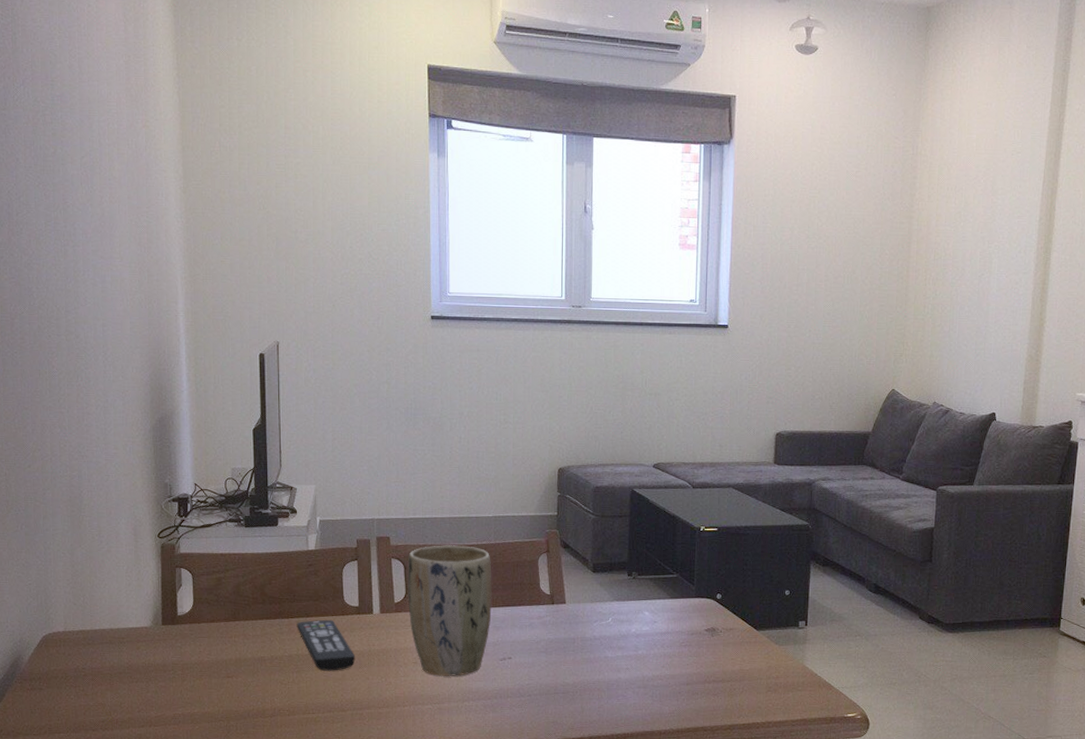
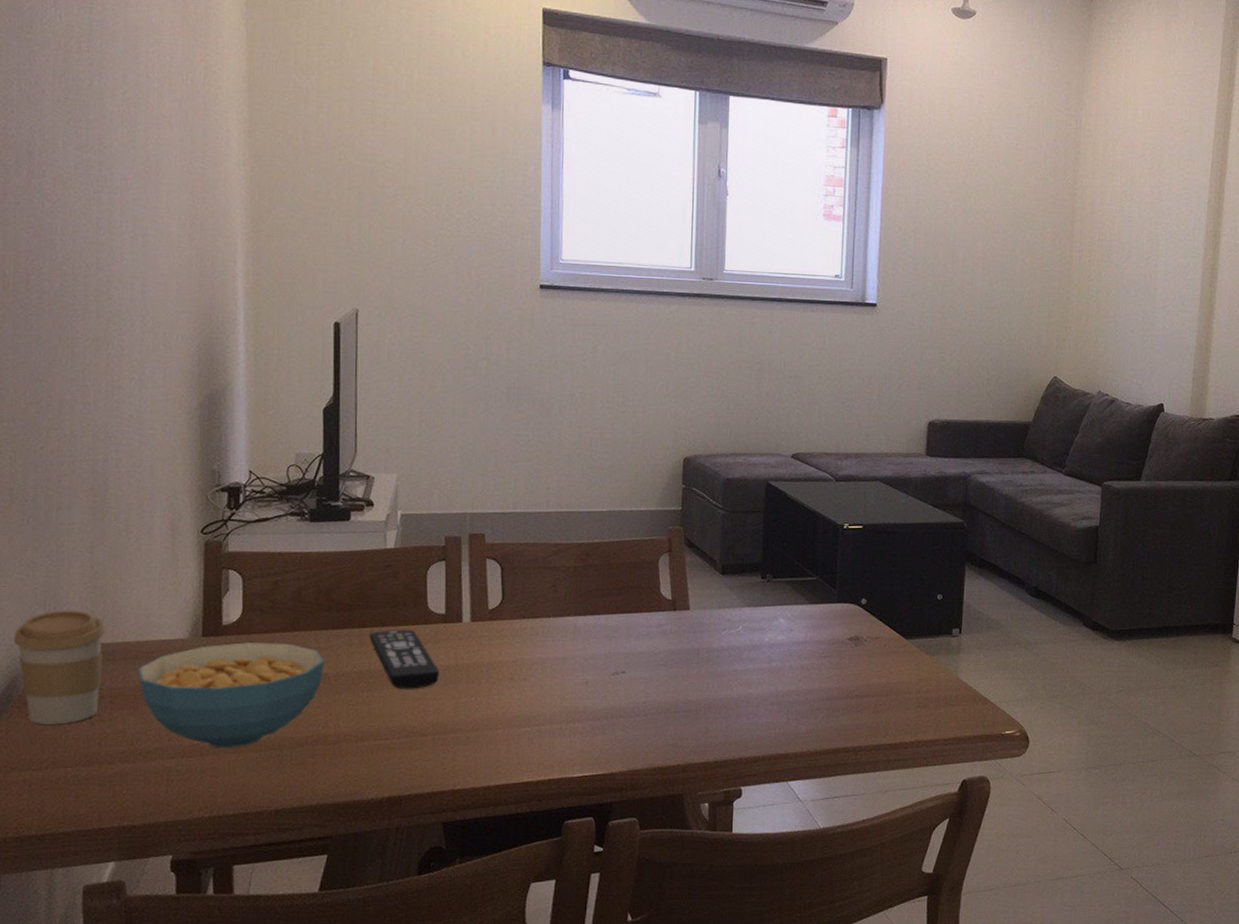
coffee cup: none [14,602,86,698] -> present [13,610,106,725]
cereal bowl: none [112,630,261,719] -> present [138,642,325,749]
plant pot: present [408,545,492,676] -> none [505,543,605,694]

